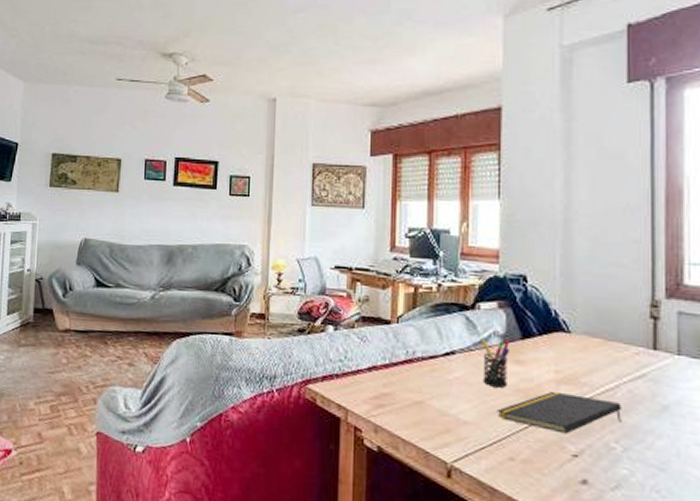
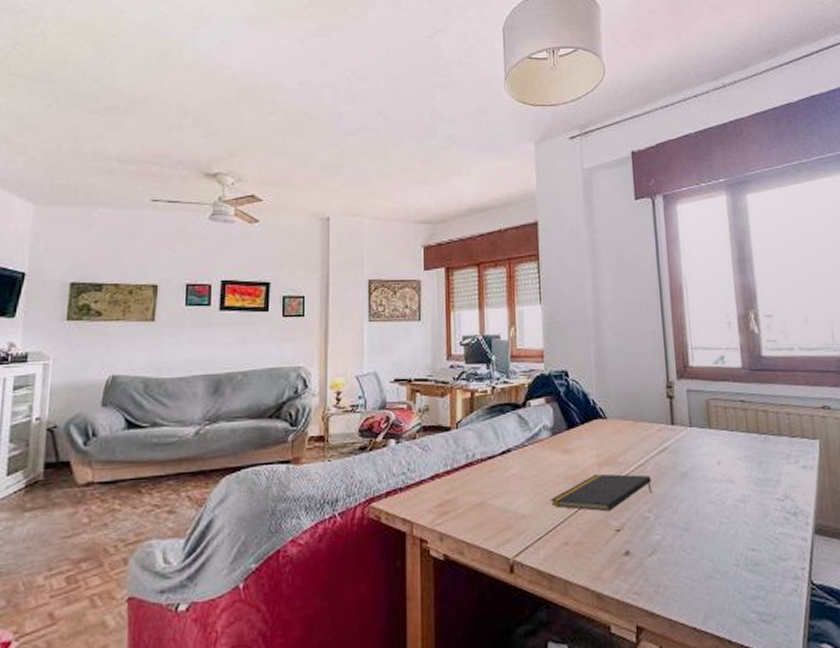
pen holder: present [481,338,509,388] -> none [533,431,558,478]

